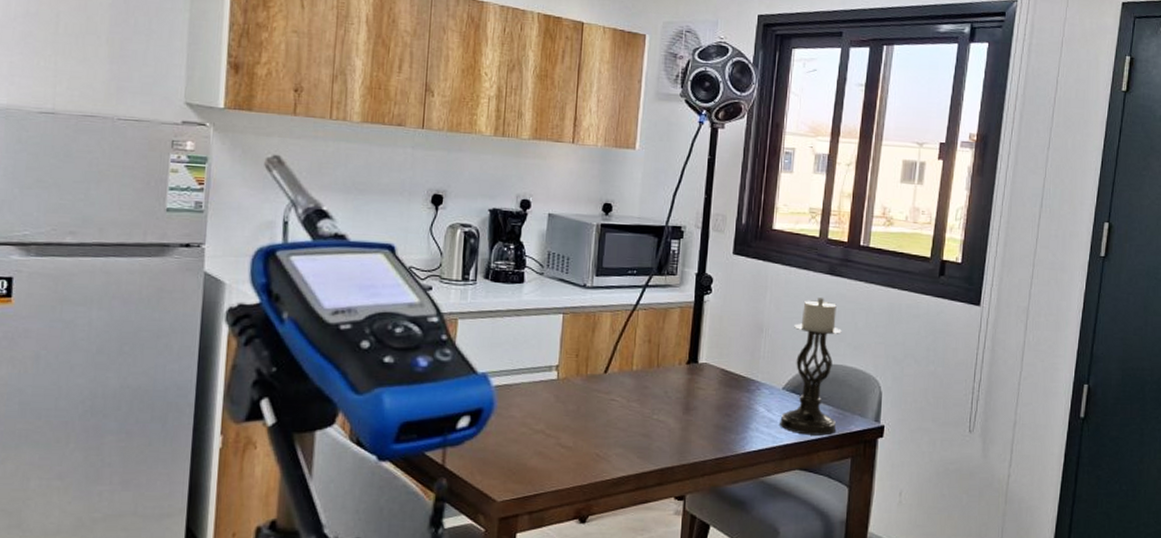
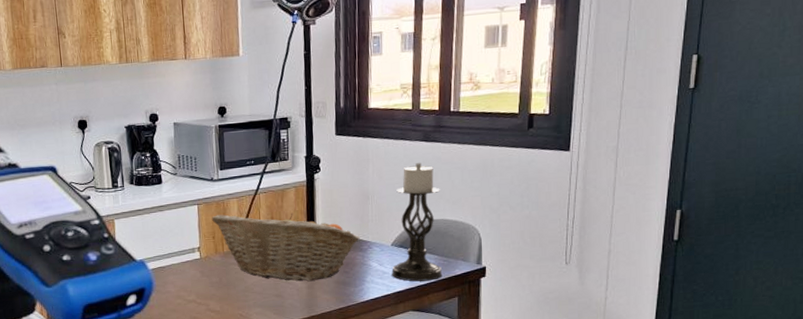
fruit basket: none [578,329,748,421] -> present [212,213,360,281]

